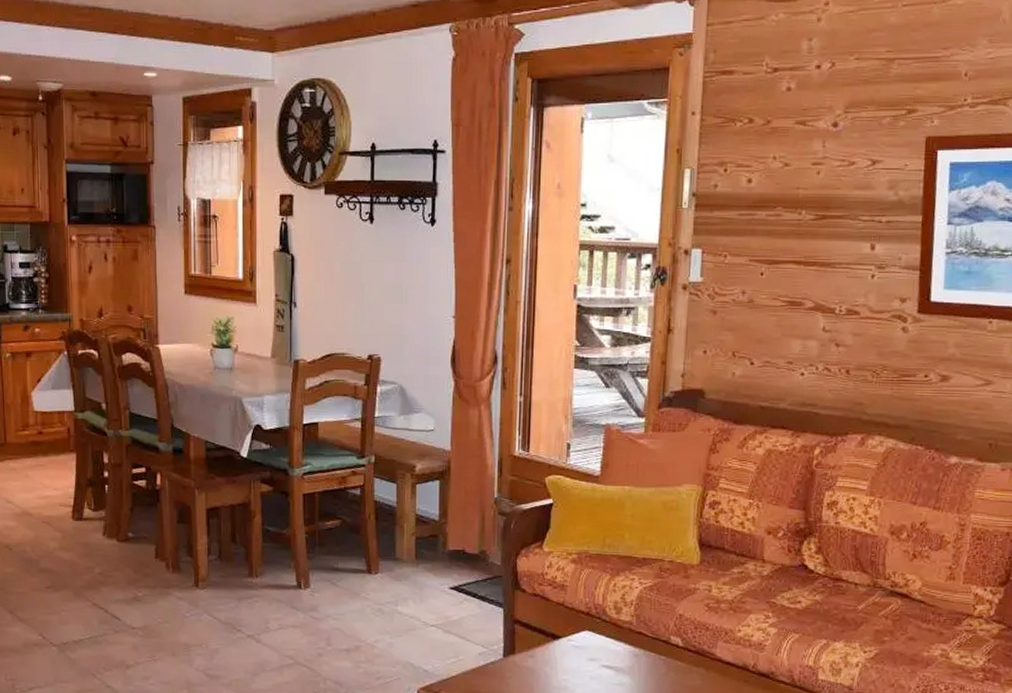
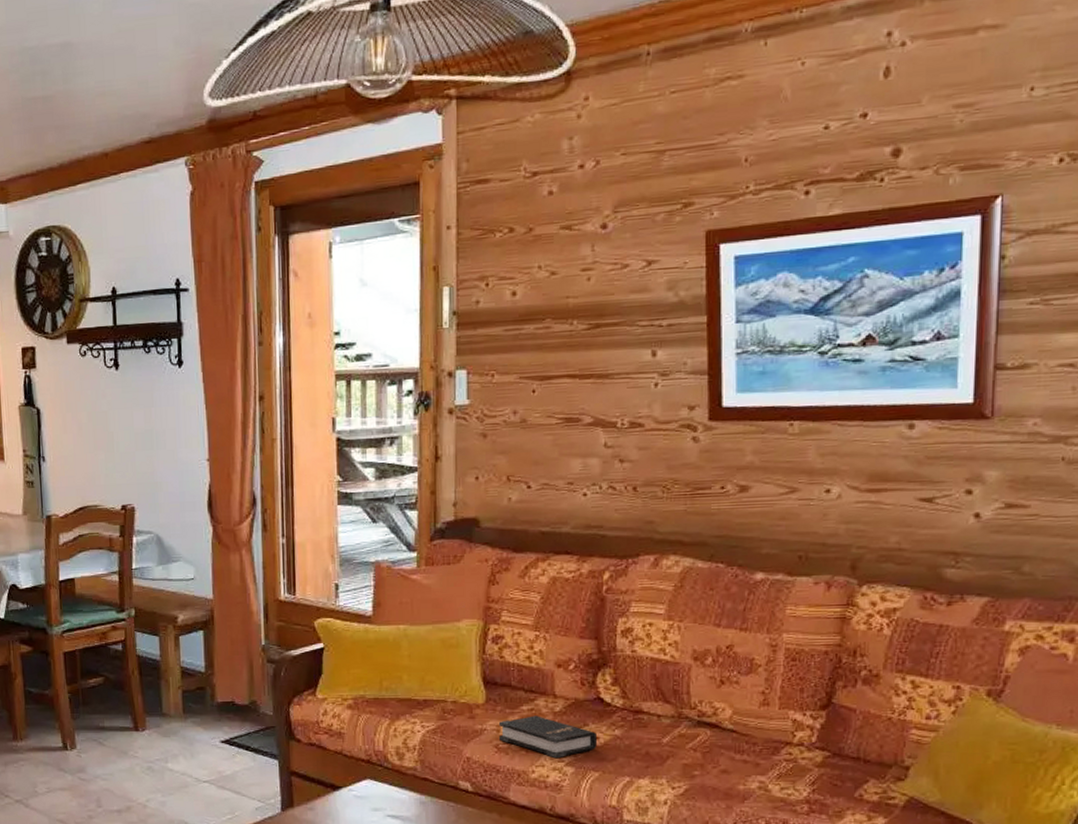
hardback book: none [709,578,800,620] -> present [498,715,598,759]

